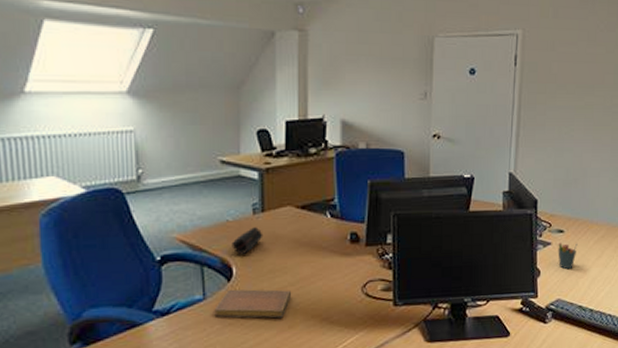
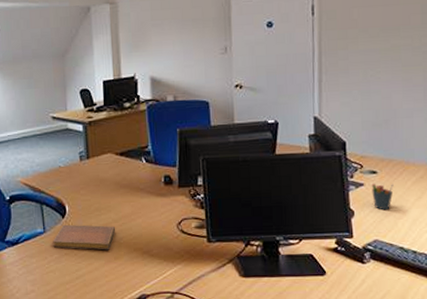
pencil case: present [232,227,263,255] -> none [64,172,90,196]

